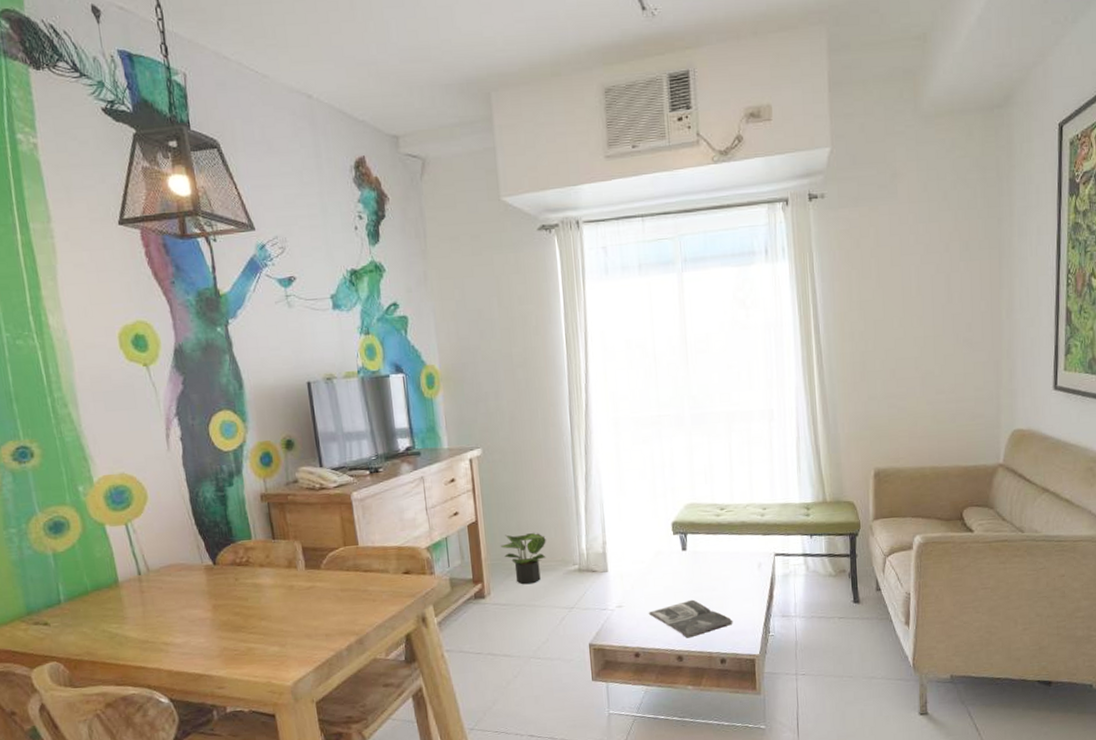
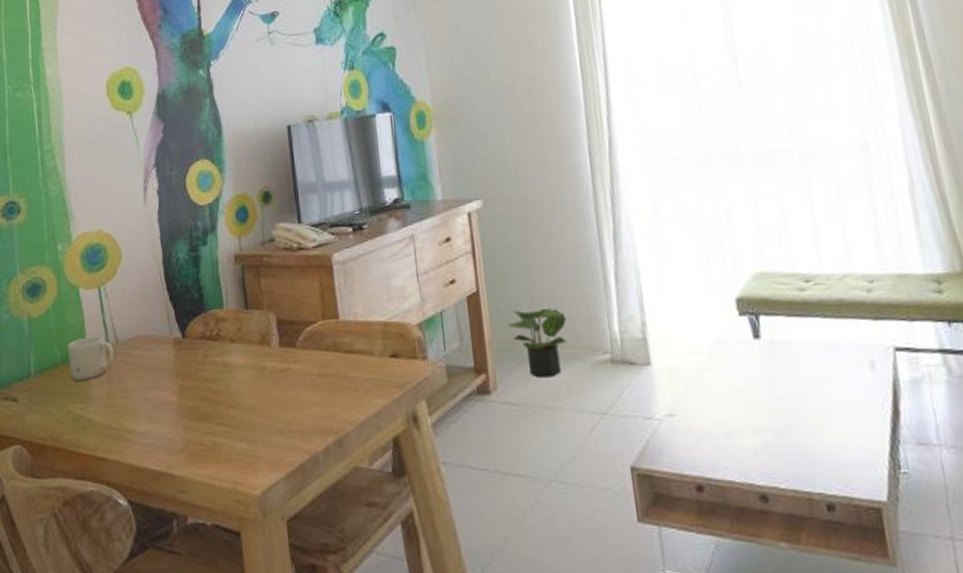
mug: none [96,566,147,606] -> present [67,336,115,382]
magazine: present [648,599,733,638] -> none [711,410,841,468]

